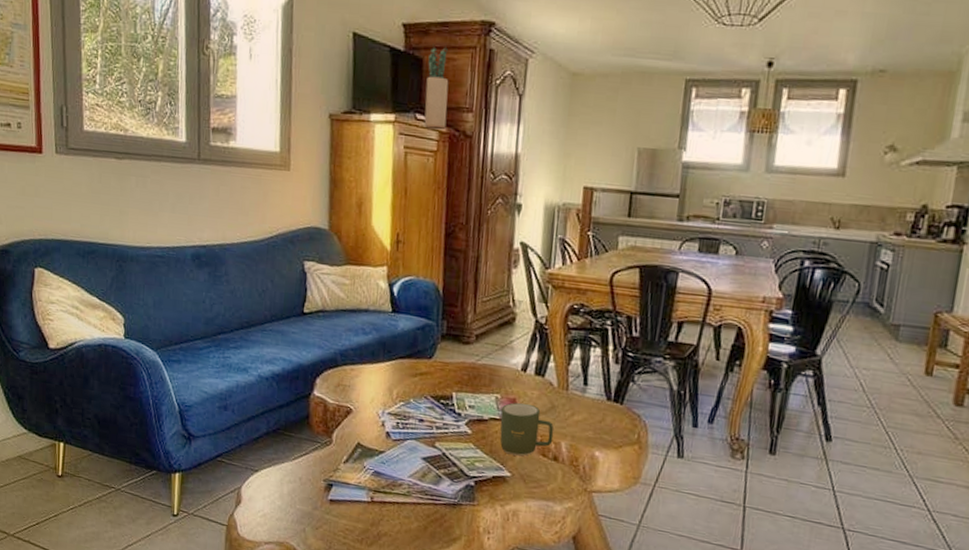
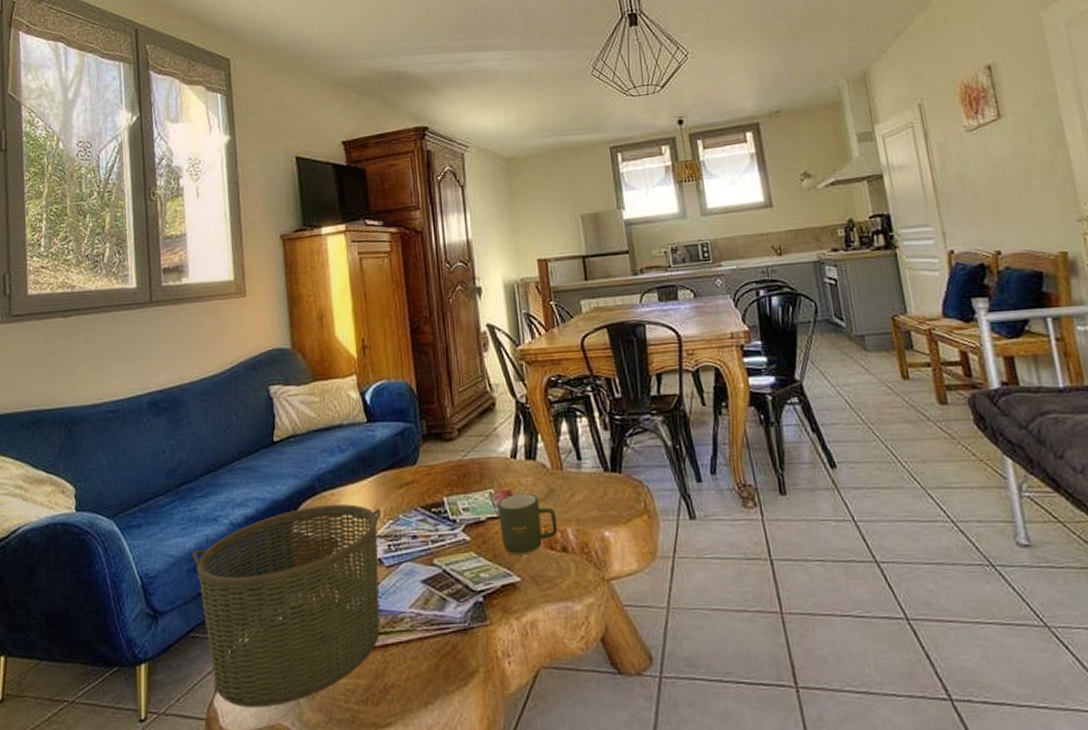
basket: none [224,375,395,528] -> present [193,503,382,708]
vase: present [424,43,449,131] -> none [370,153,396,232]

